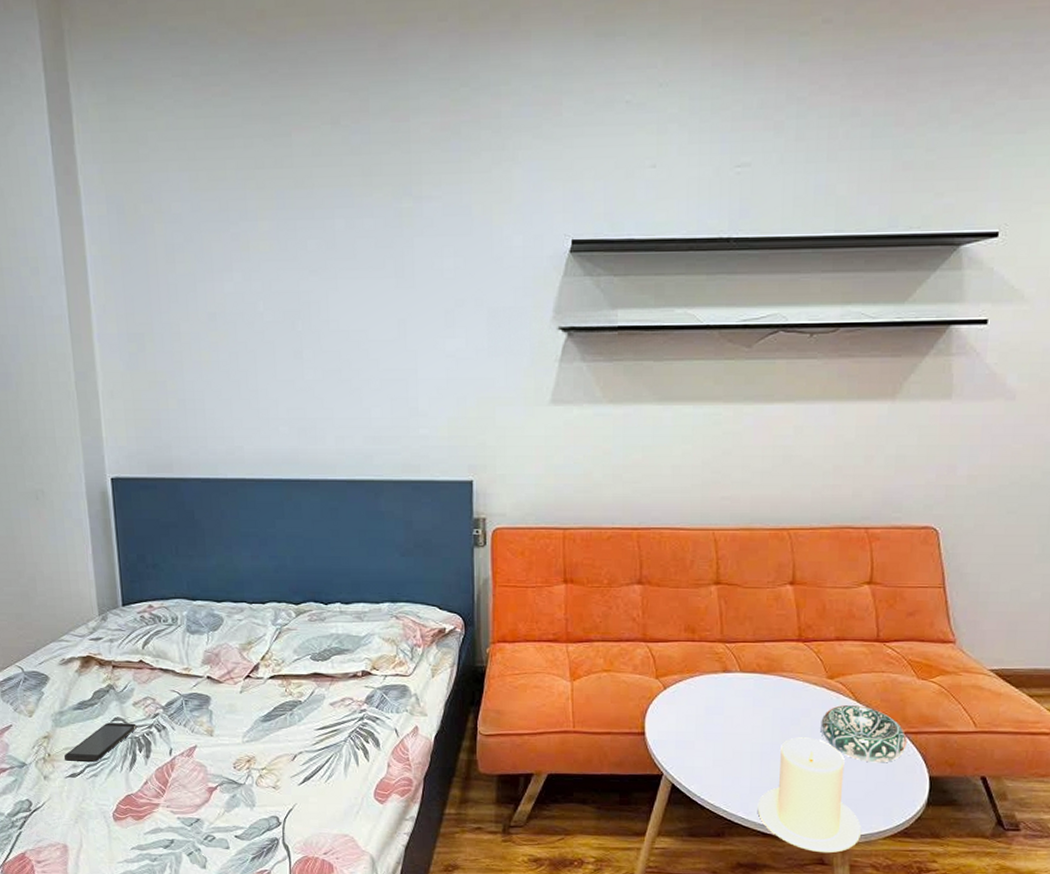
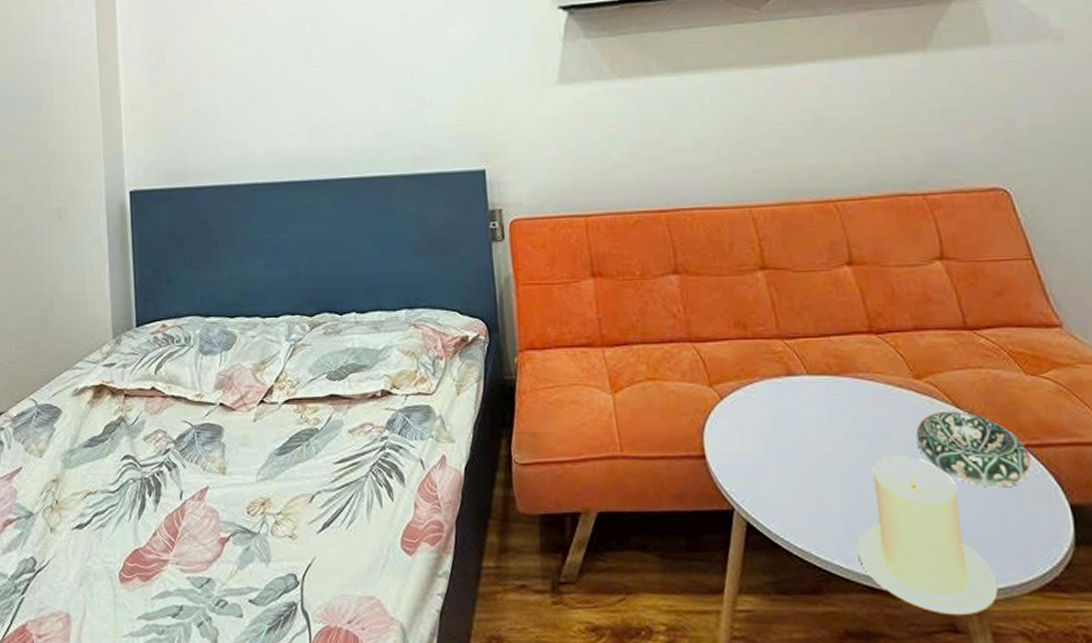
phone: present [63,722,136,762] -> none [71,461,147,509]

